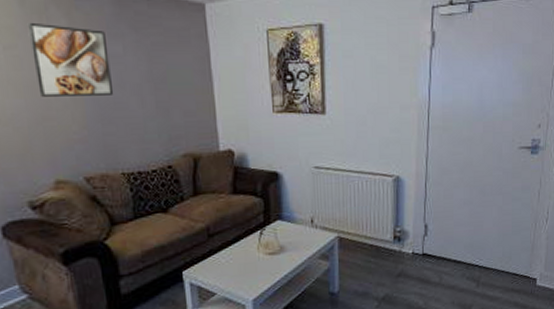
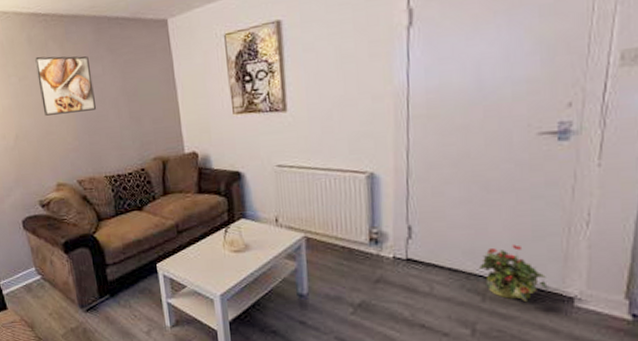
potted plant: none [475,238,521,285] -> present [478,244,548,303]

